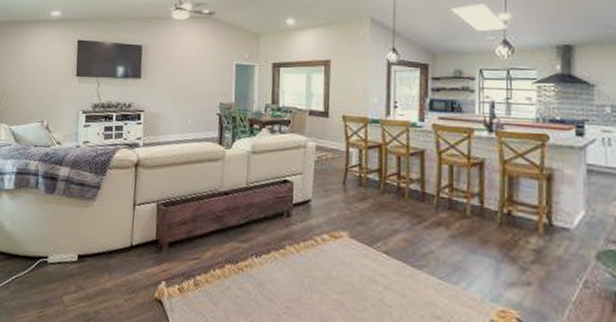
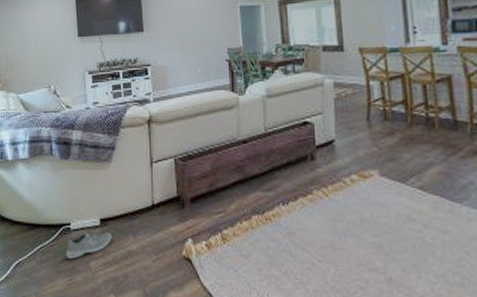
sneaker: none [40,267,88,292] -> present [66,232,112,259]

